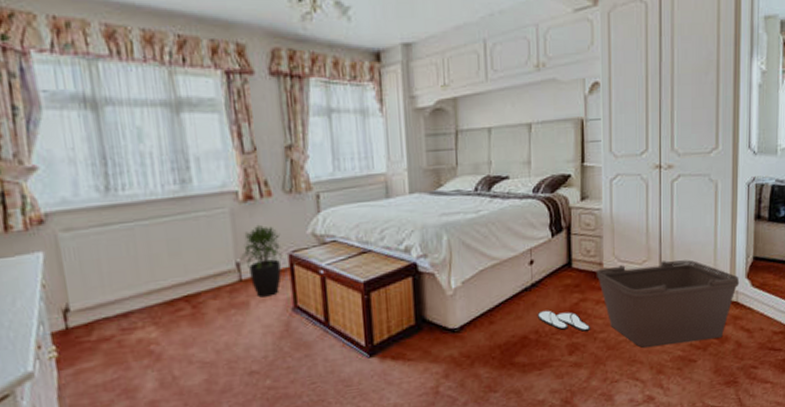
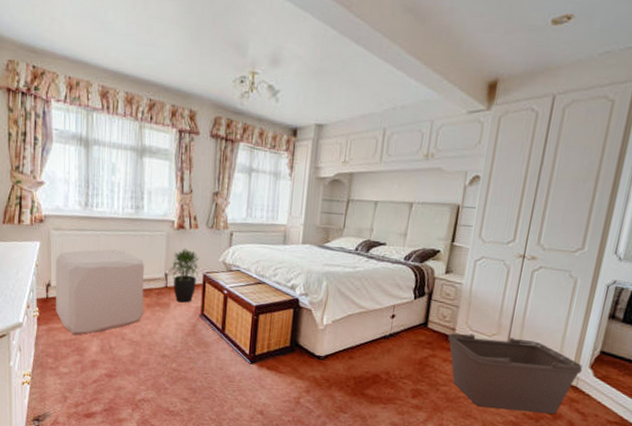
pouf: none [71,242,214,372] -> present [55,249,145,335]
slippers: present [537,310,591,332] -> none [390,357,436,382]

